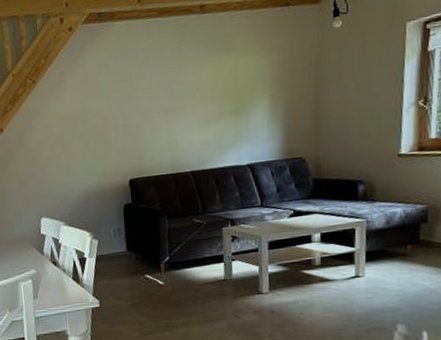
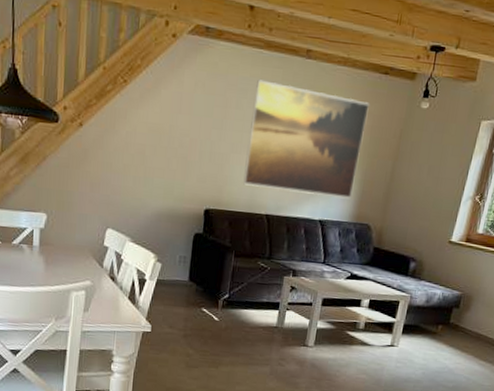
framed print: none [156,38,278,148] -> present [243,79,370,199]

